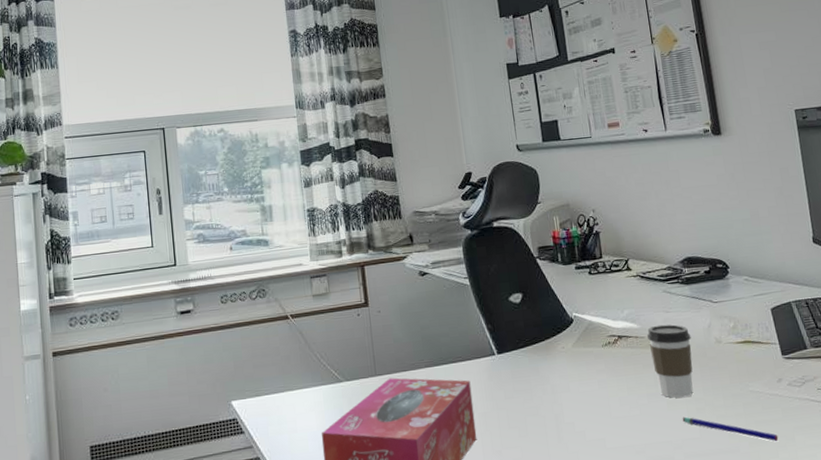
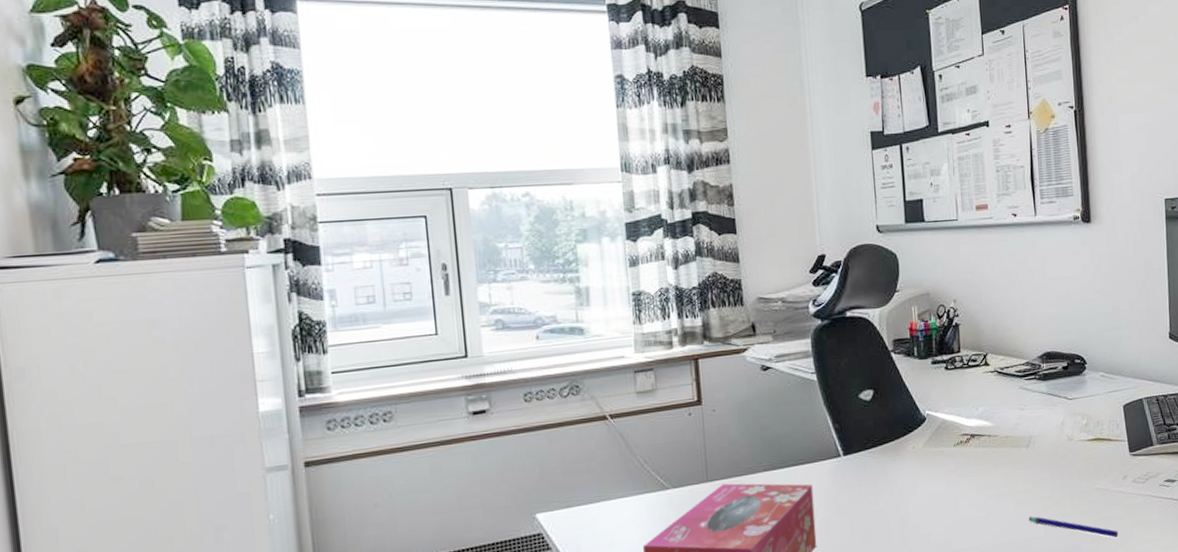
coffee cup: present [646,324,694,398] -> none [999,422,1044,498]

